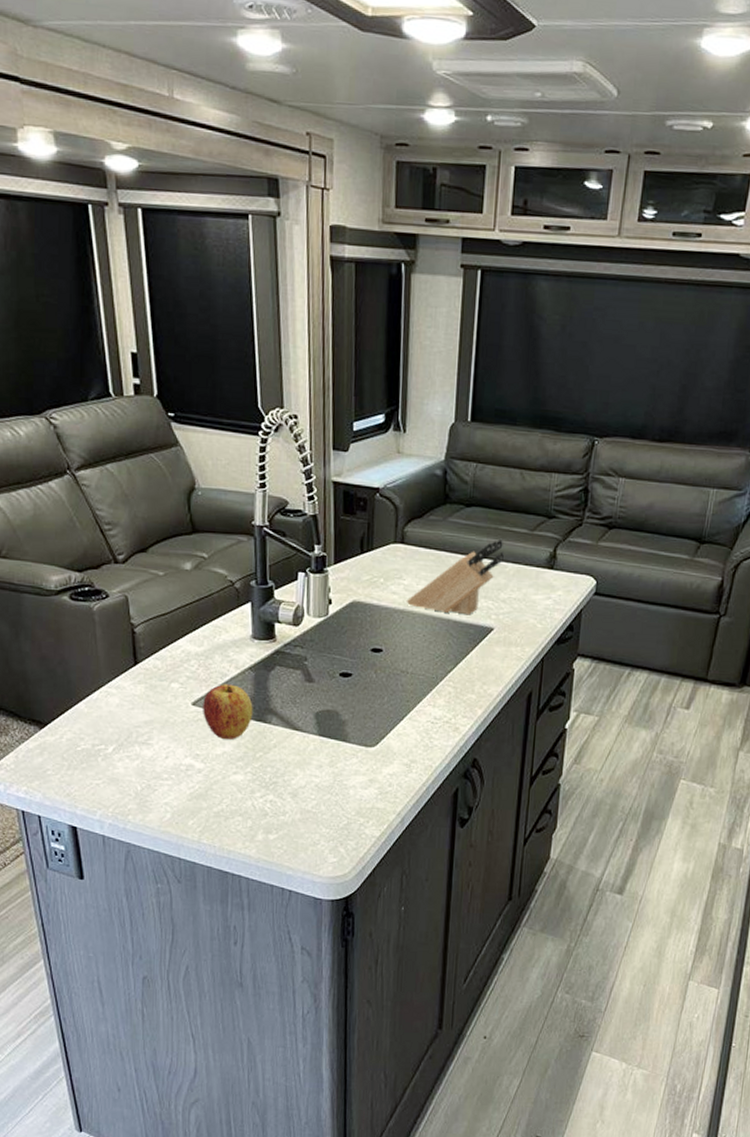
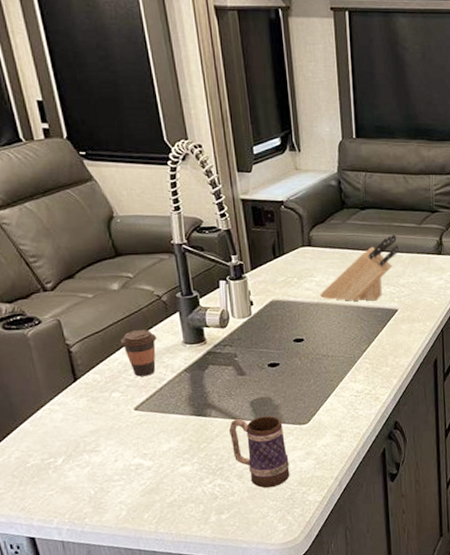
coffee cup: none [186,617,225,669] -> present [120,330,157,377]
apple: present [203,684,253,739] -> none [144,387,193,437]
mug: none [288,729,349,813] -> present [228,415,290,488]

